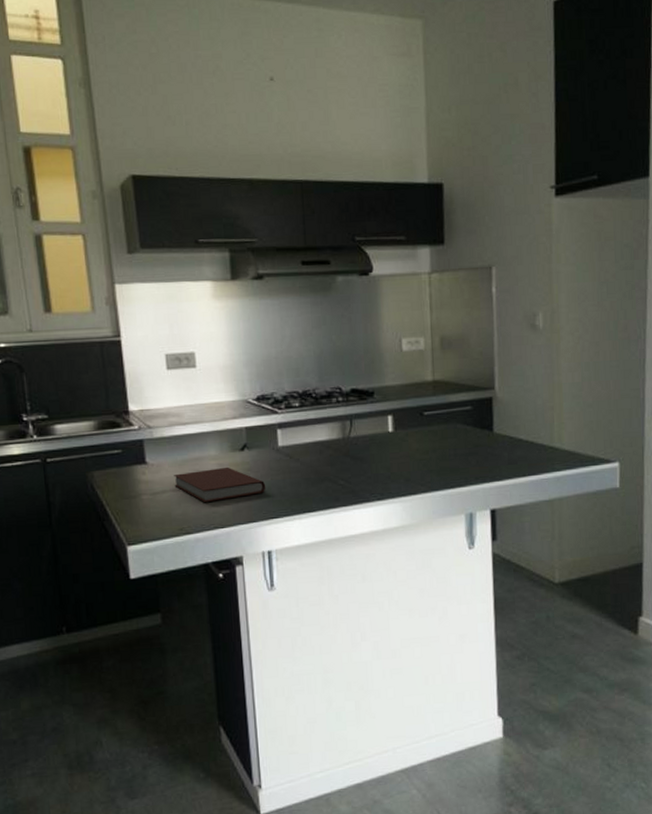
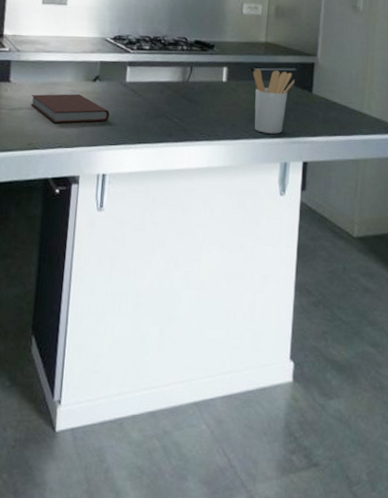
utensil holder: none [422,411,472,484] -> present [252,68,295,134]

